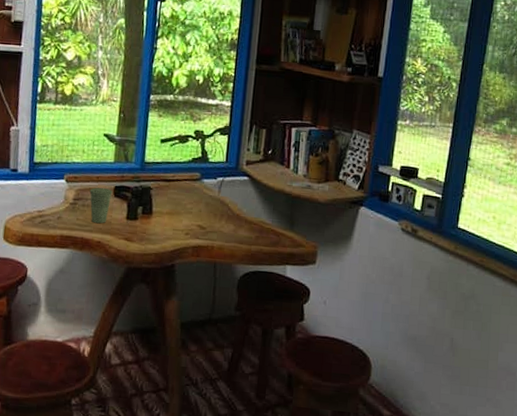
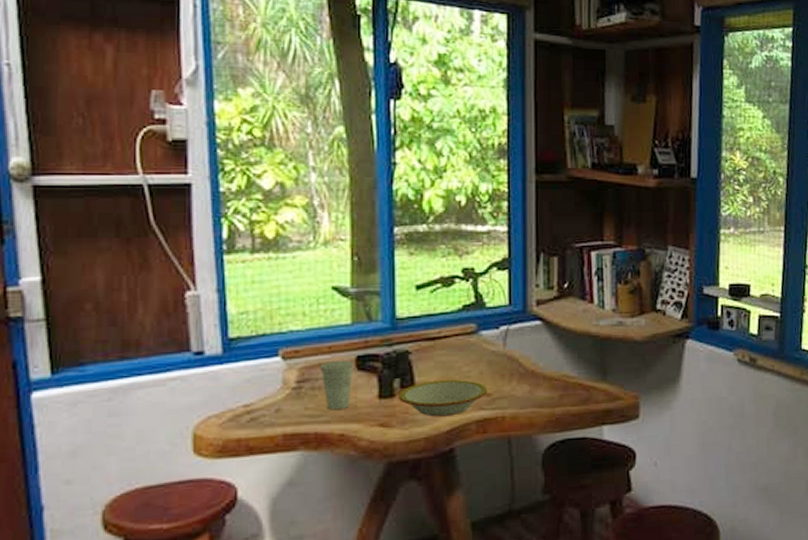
bowl: none [140,212,204,240] -> present [399,380,488,417]

